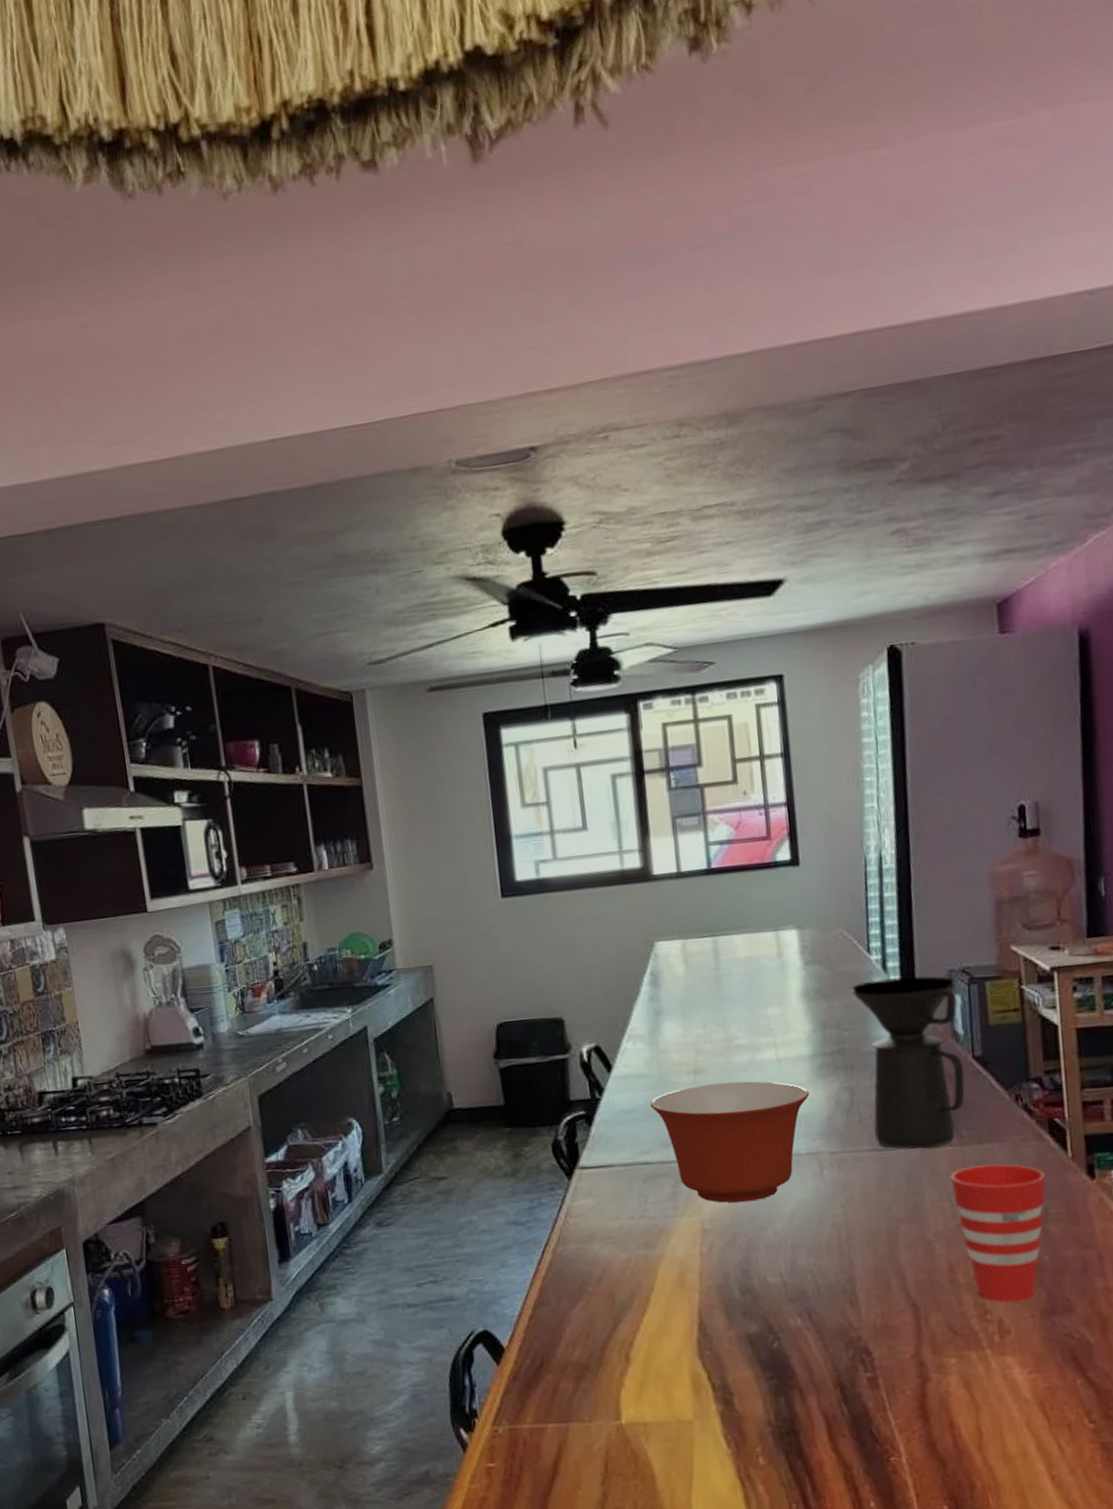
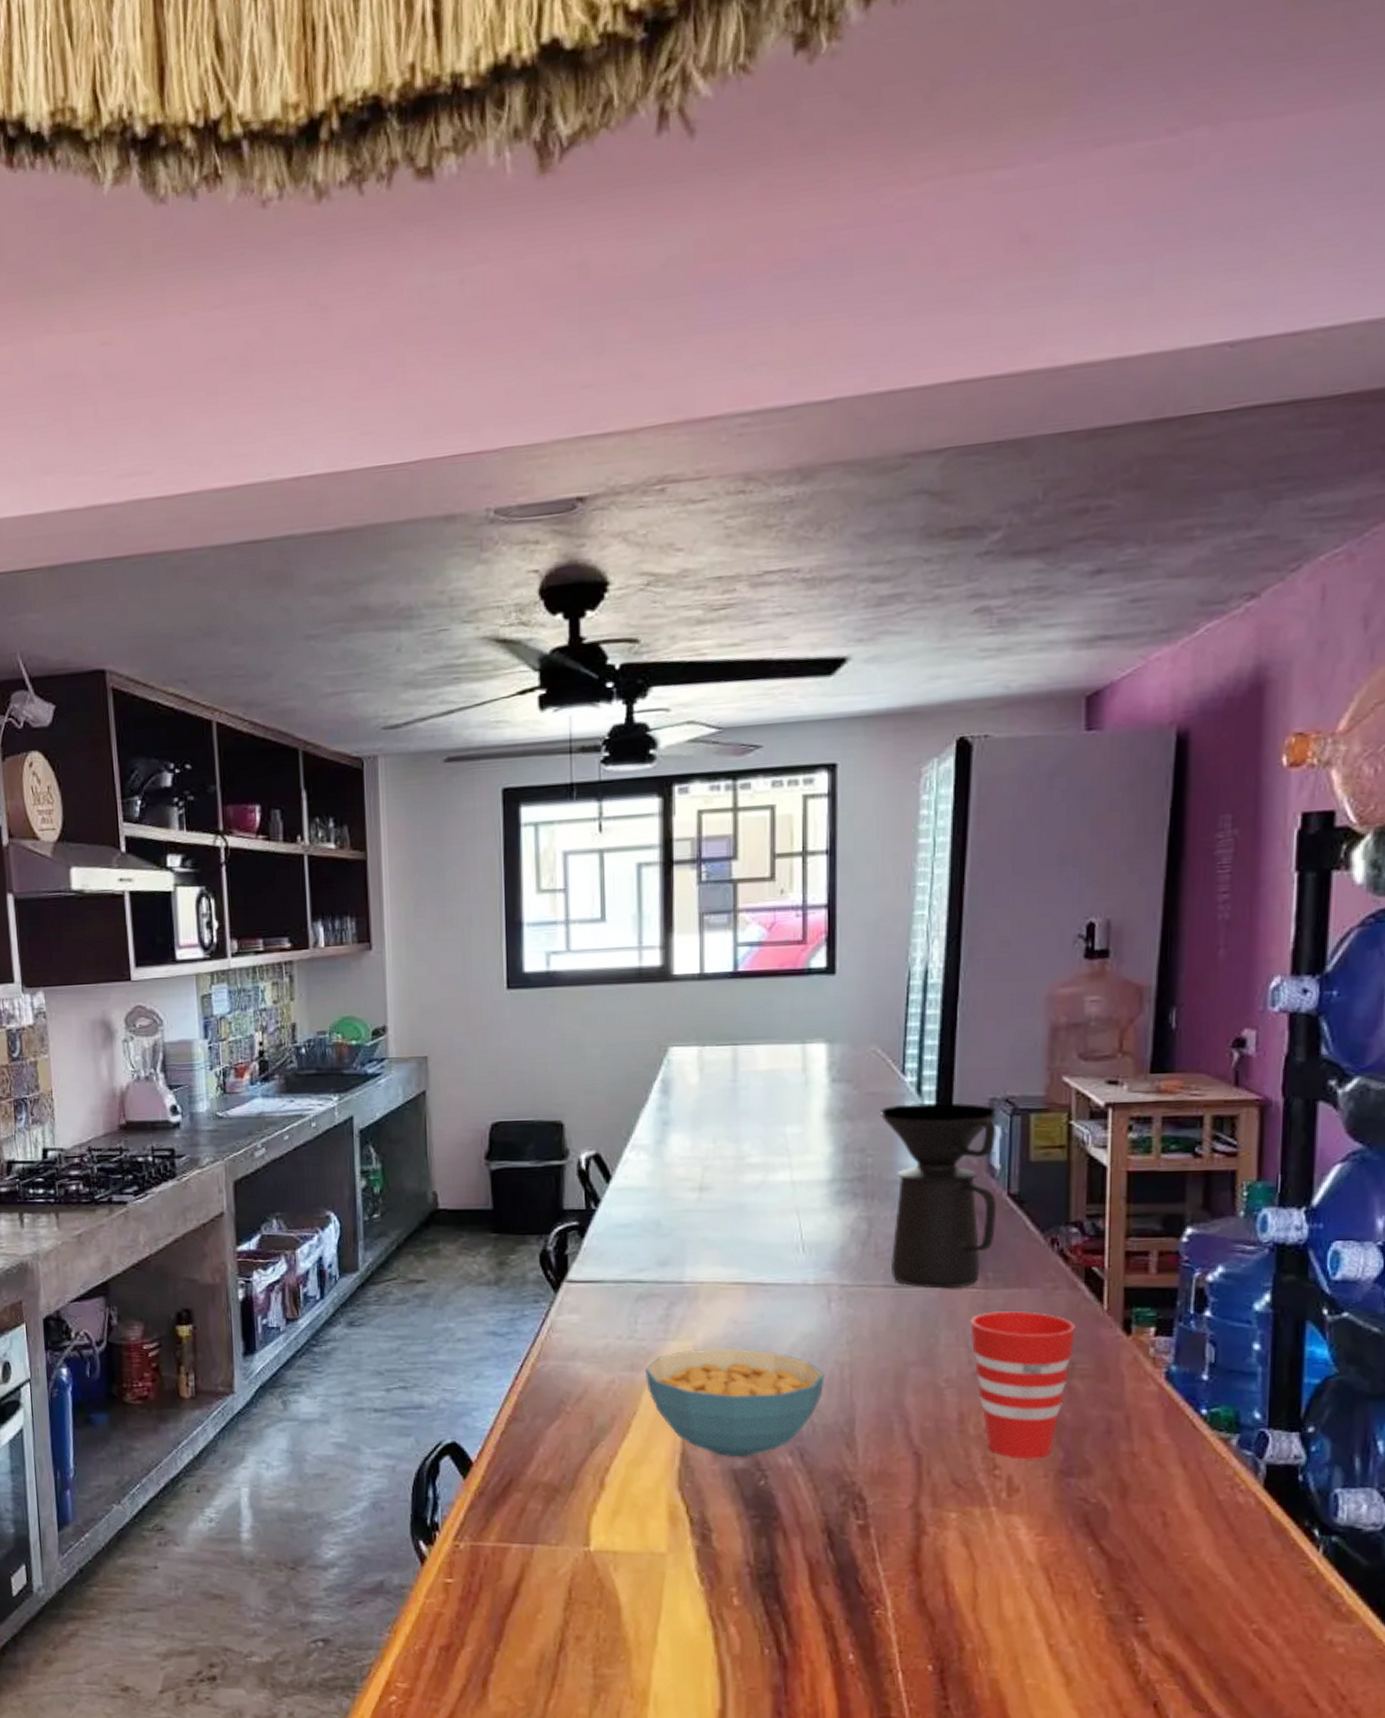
mixing bowl: present [650,1081,810,1203] -> none [649,1202,824,1331]
cereal bowl: none [658,1218,824,1323] -> present [644,1348,825,1458]

